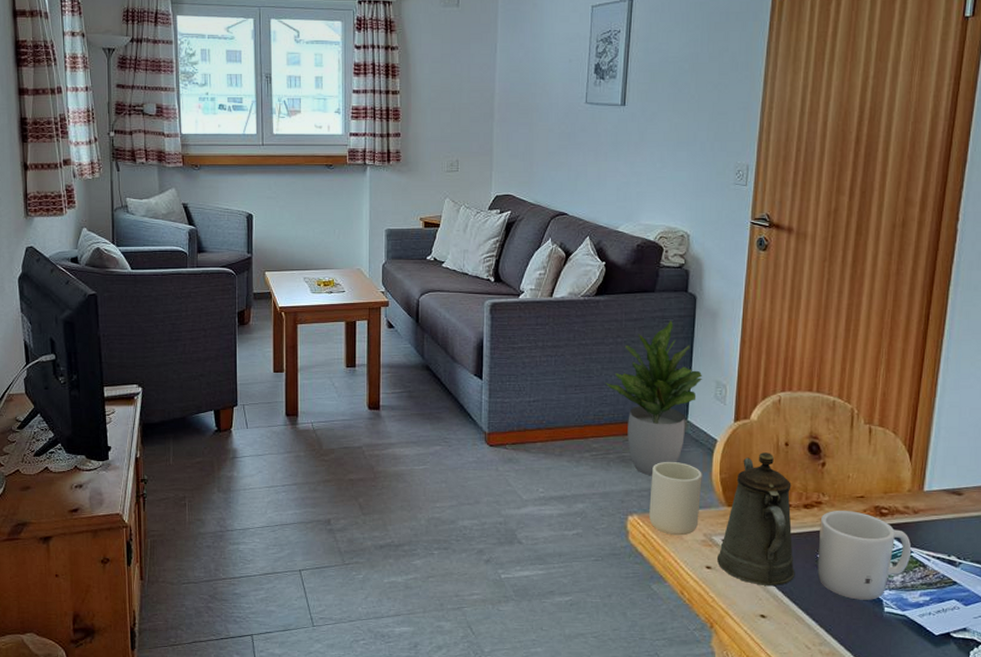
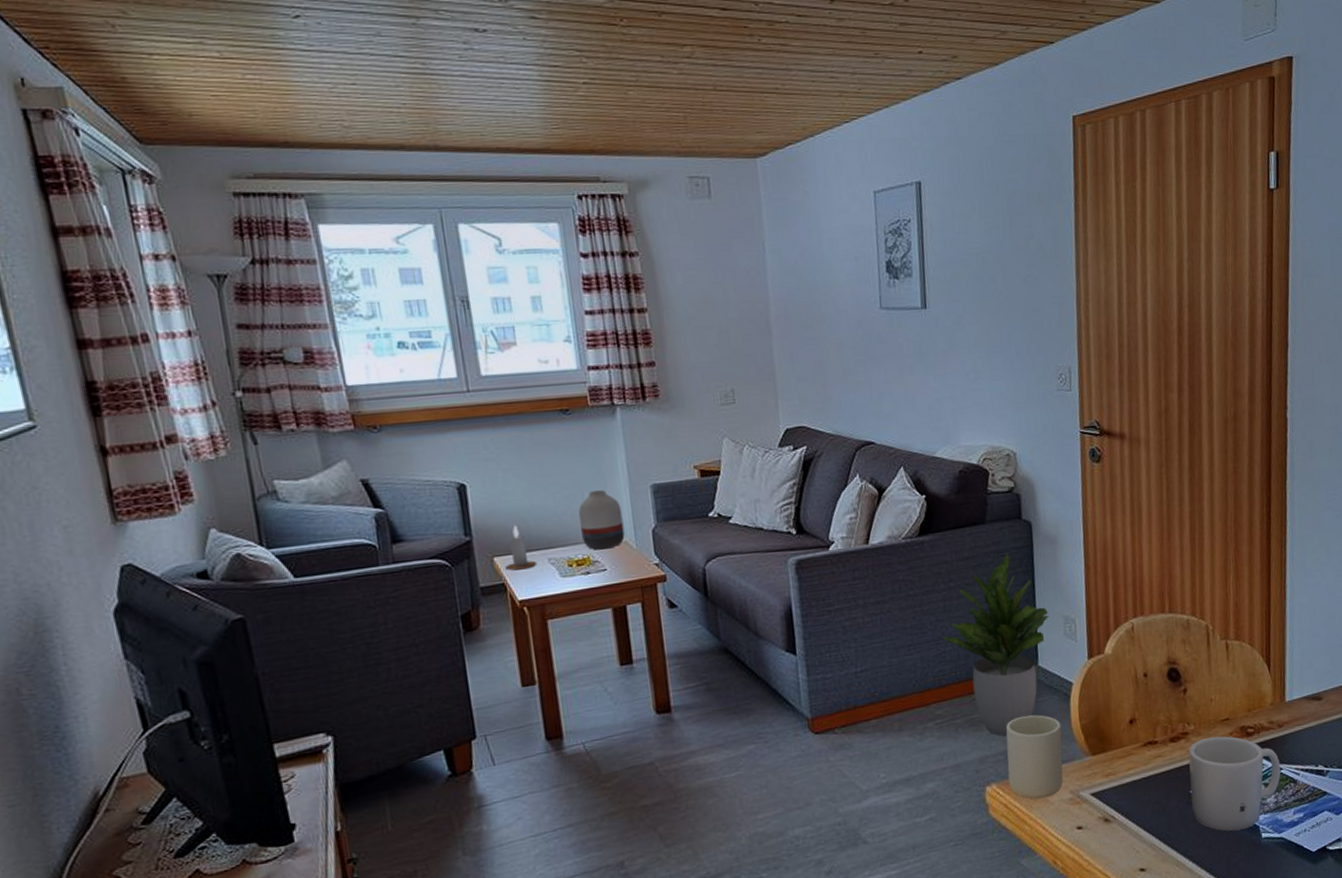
candle: none [273,249,296,284] -> present [505,525,538,571]
vase: none [329,230,362,275] -> present [578,490,625,550]
coffee pot: present [717,452,795,586] -> none [1088,687,1170,836]

